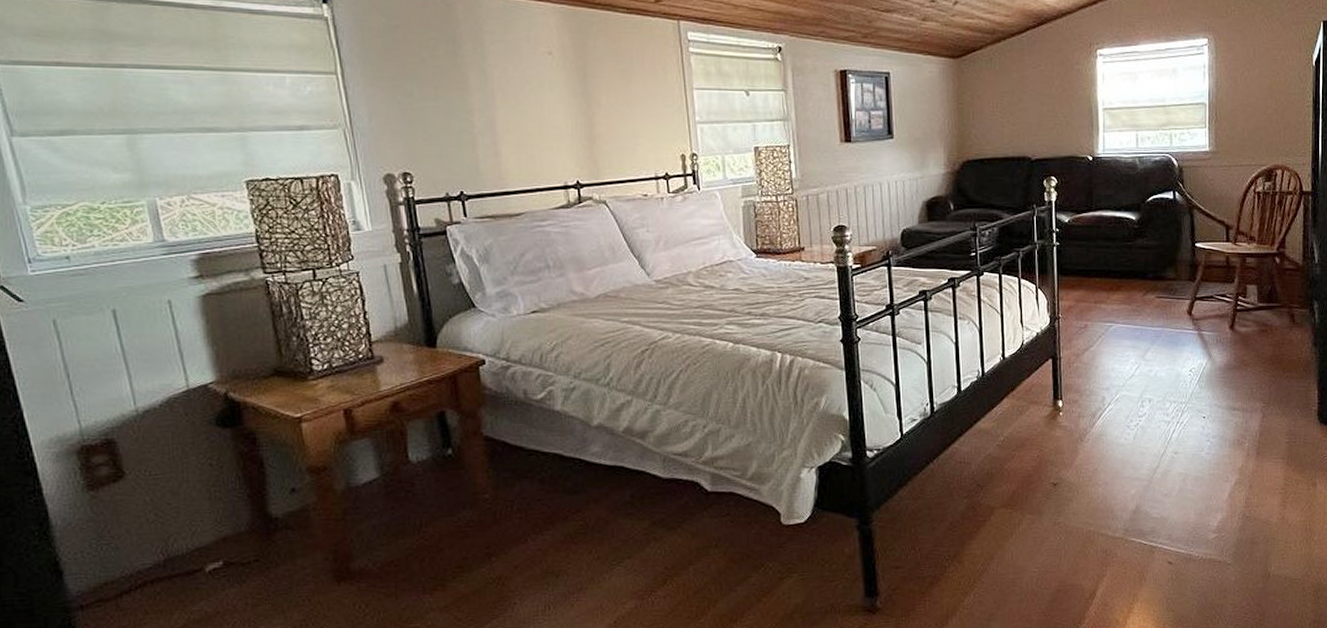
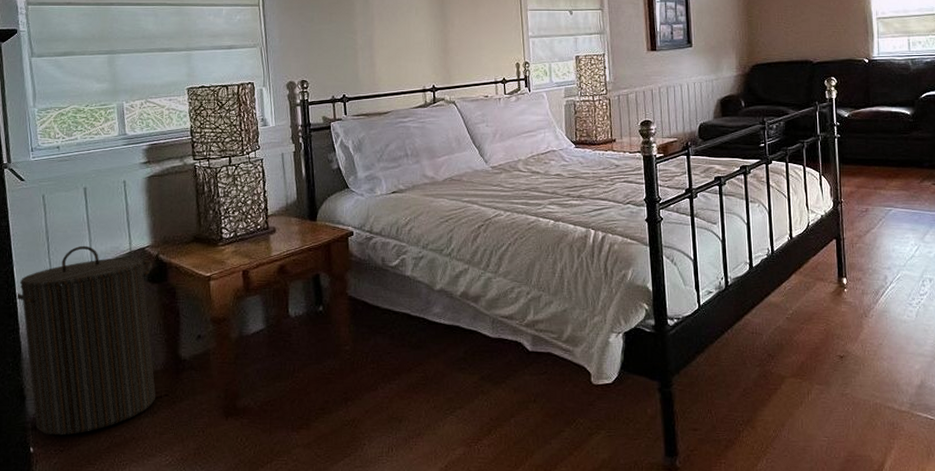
laundry hamper: none [31,384,243,615] -> present [15,246,156,436]

